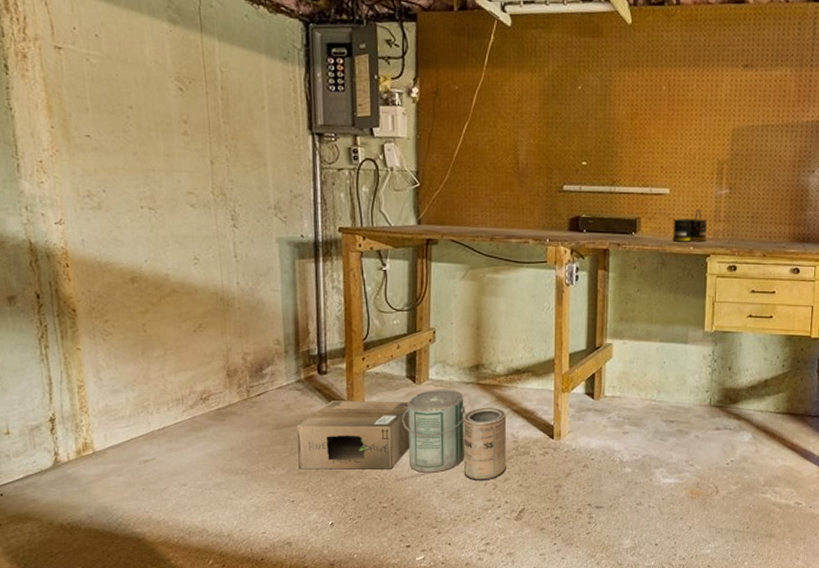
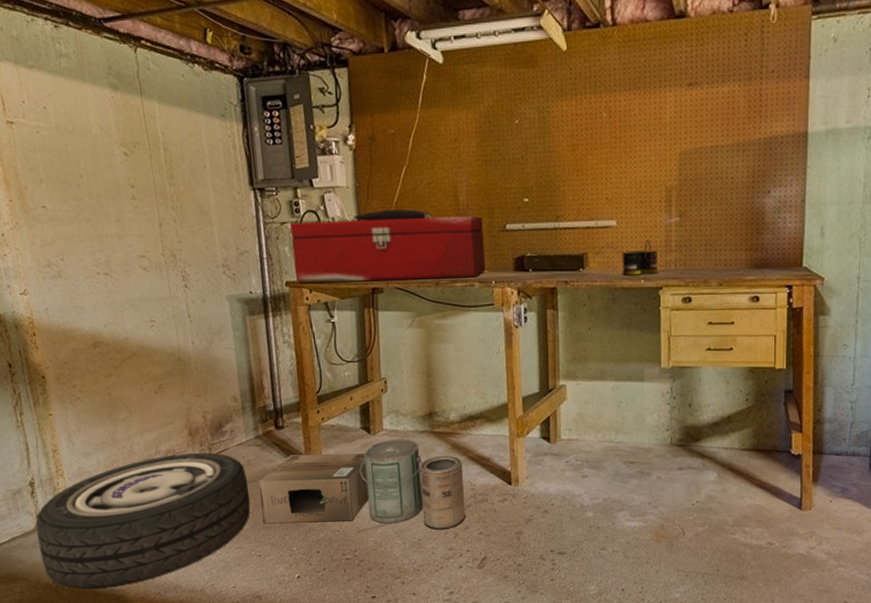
wheel: none [53,395,286,531] -> present [36,453,250,589]
toolbox: none [347,163,541,235] -> present [290,209,486,284]

